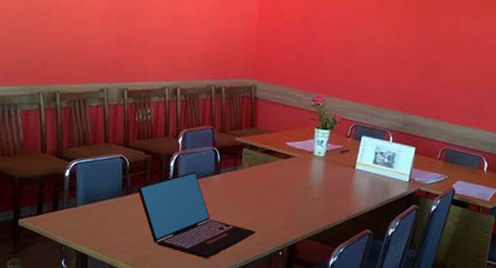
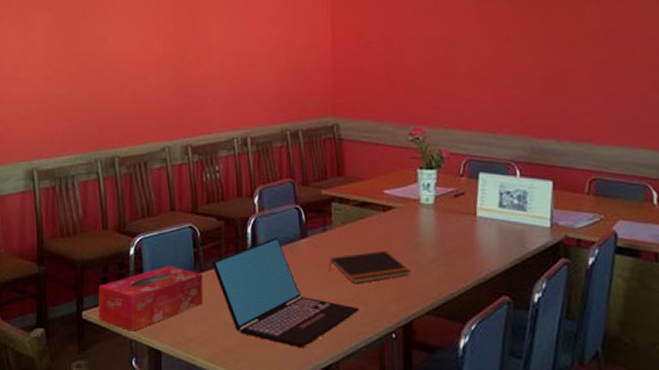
tissue box: none [34,187,129,238] -> present [98,266,203,331]
notepad: none [235,188,300,213] -> present [329,250,411,284]

